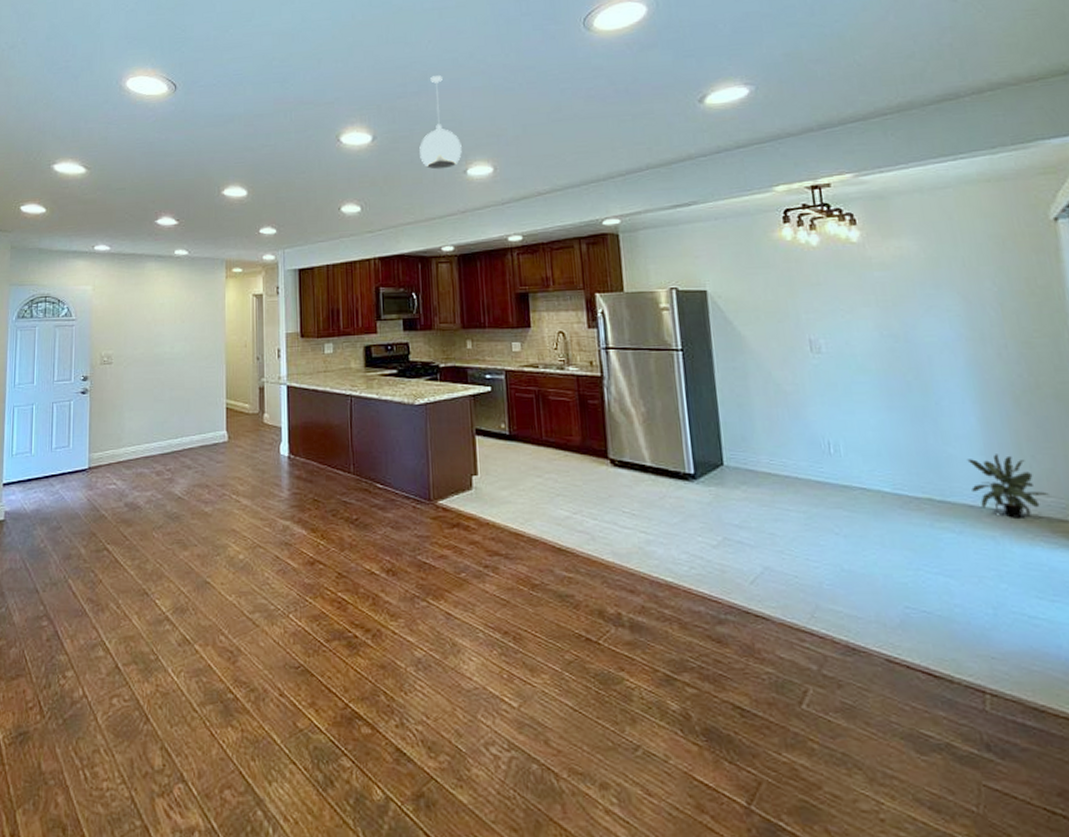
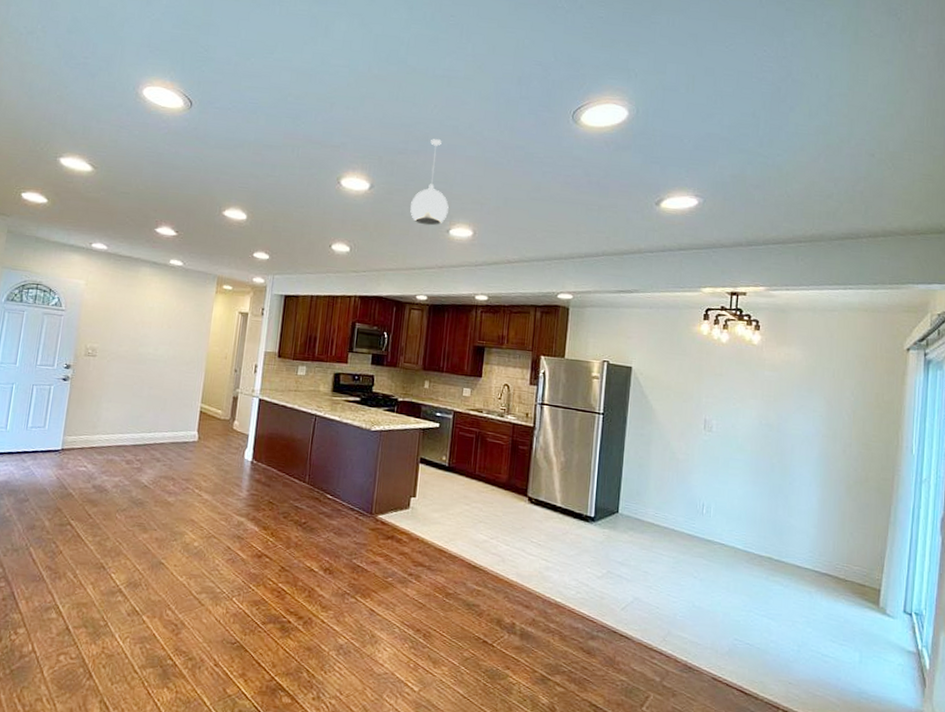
potted plant: present [967,454,1049,518] -> none [802,528,856,580]

